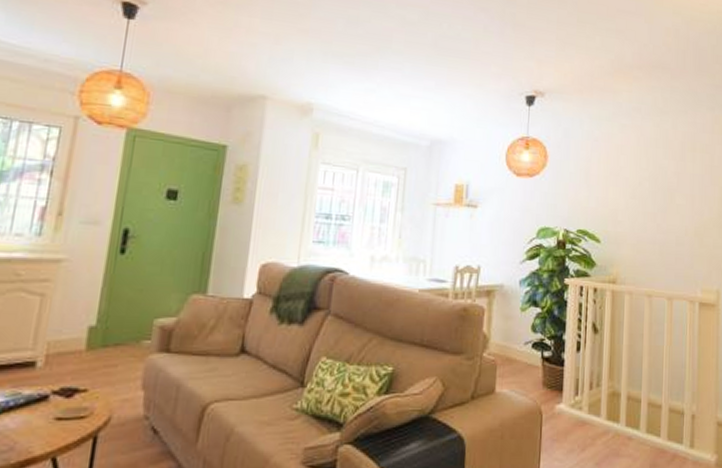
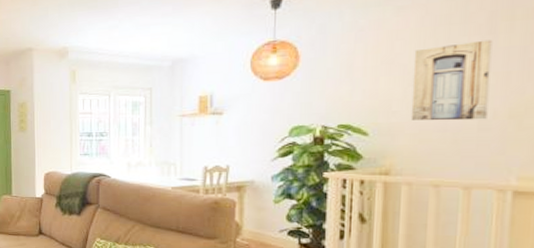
wall art: none [631,165,683,236] -> present [410,39,493,121]

